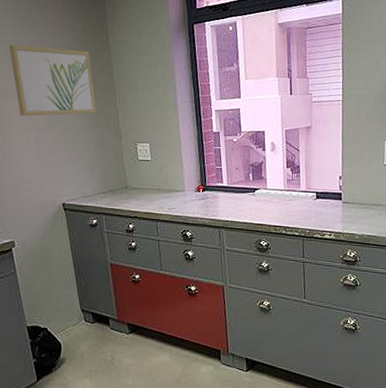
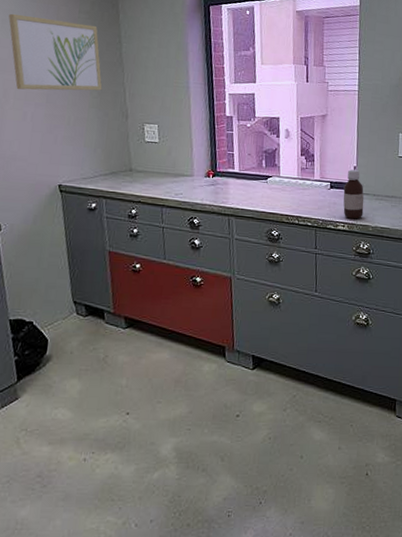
bottle: none [329,180,350,228] -> present [343,170,364,219]

